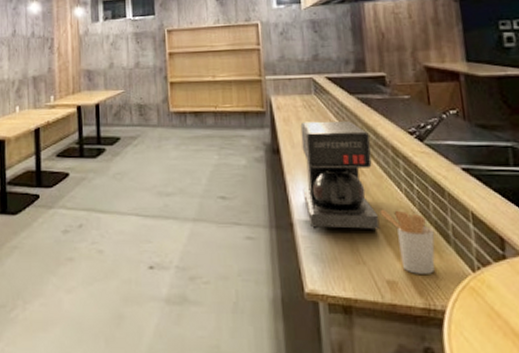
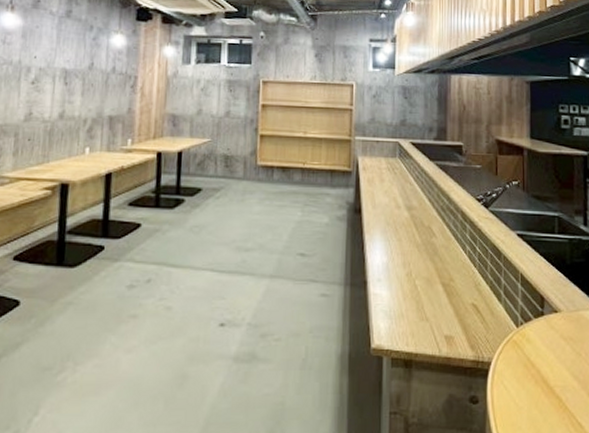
coffee maker: present [300,121,380,230] -> none [379,183,444,289]
utensil holder: present [380,209,435,274] -> none [445,269,489,329]

